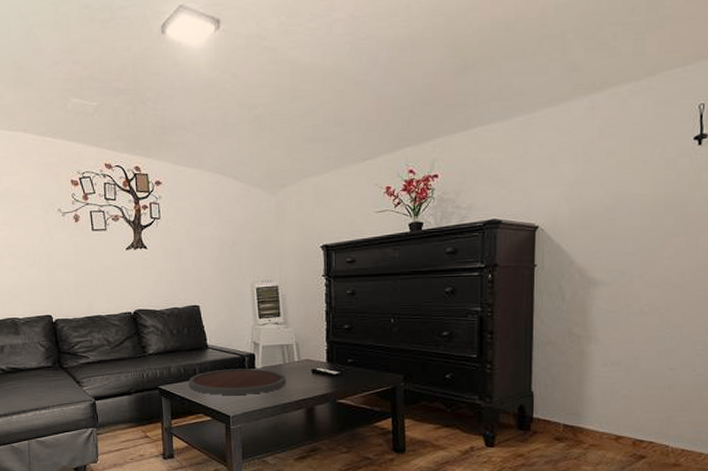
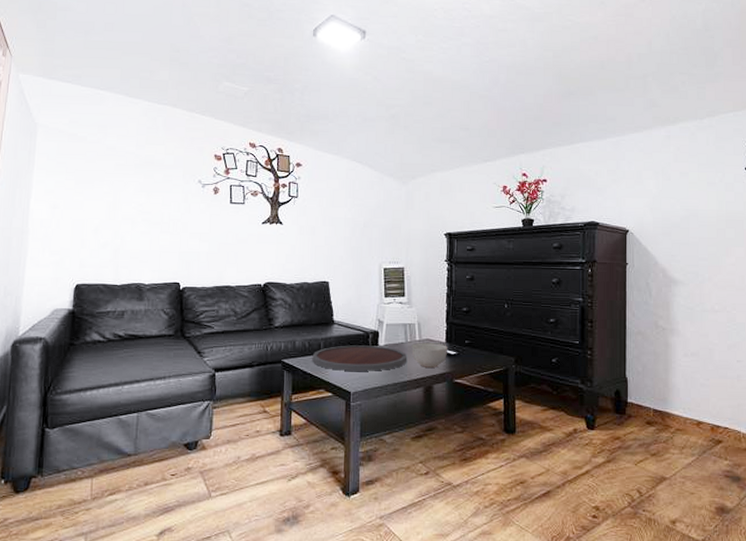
bowl: none [290,363,330,389] -> present [411,343,448,368]

